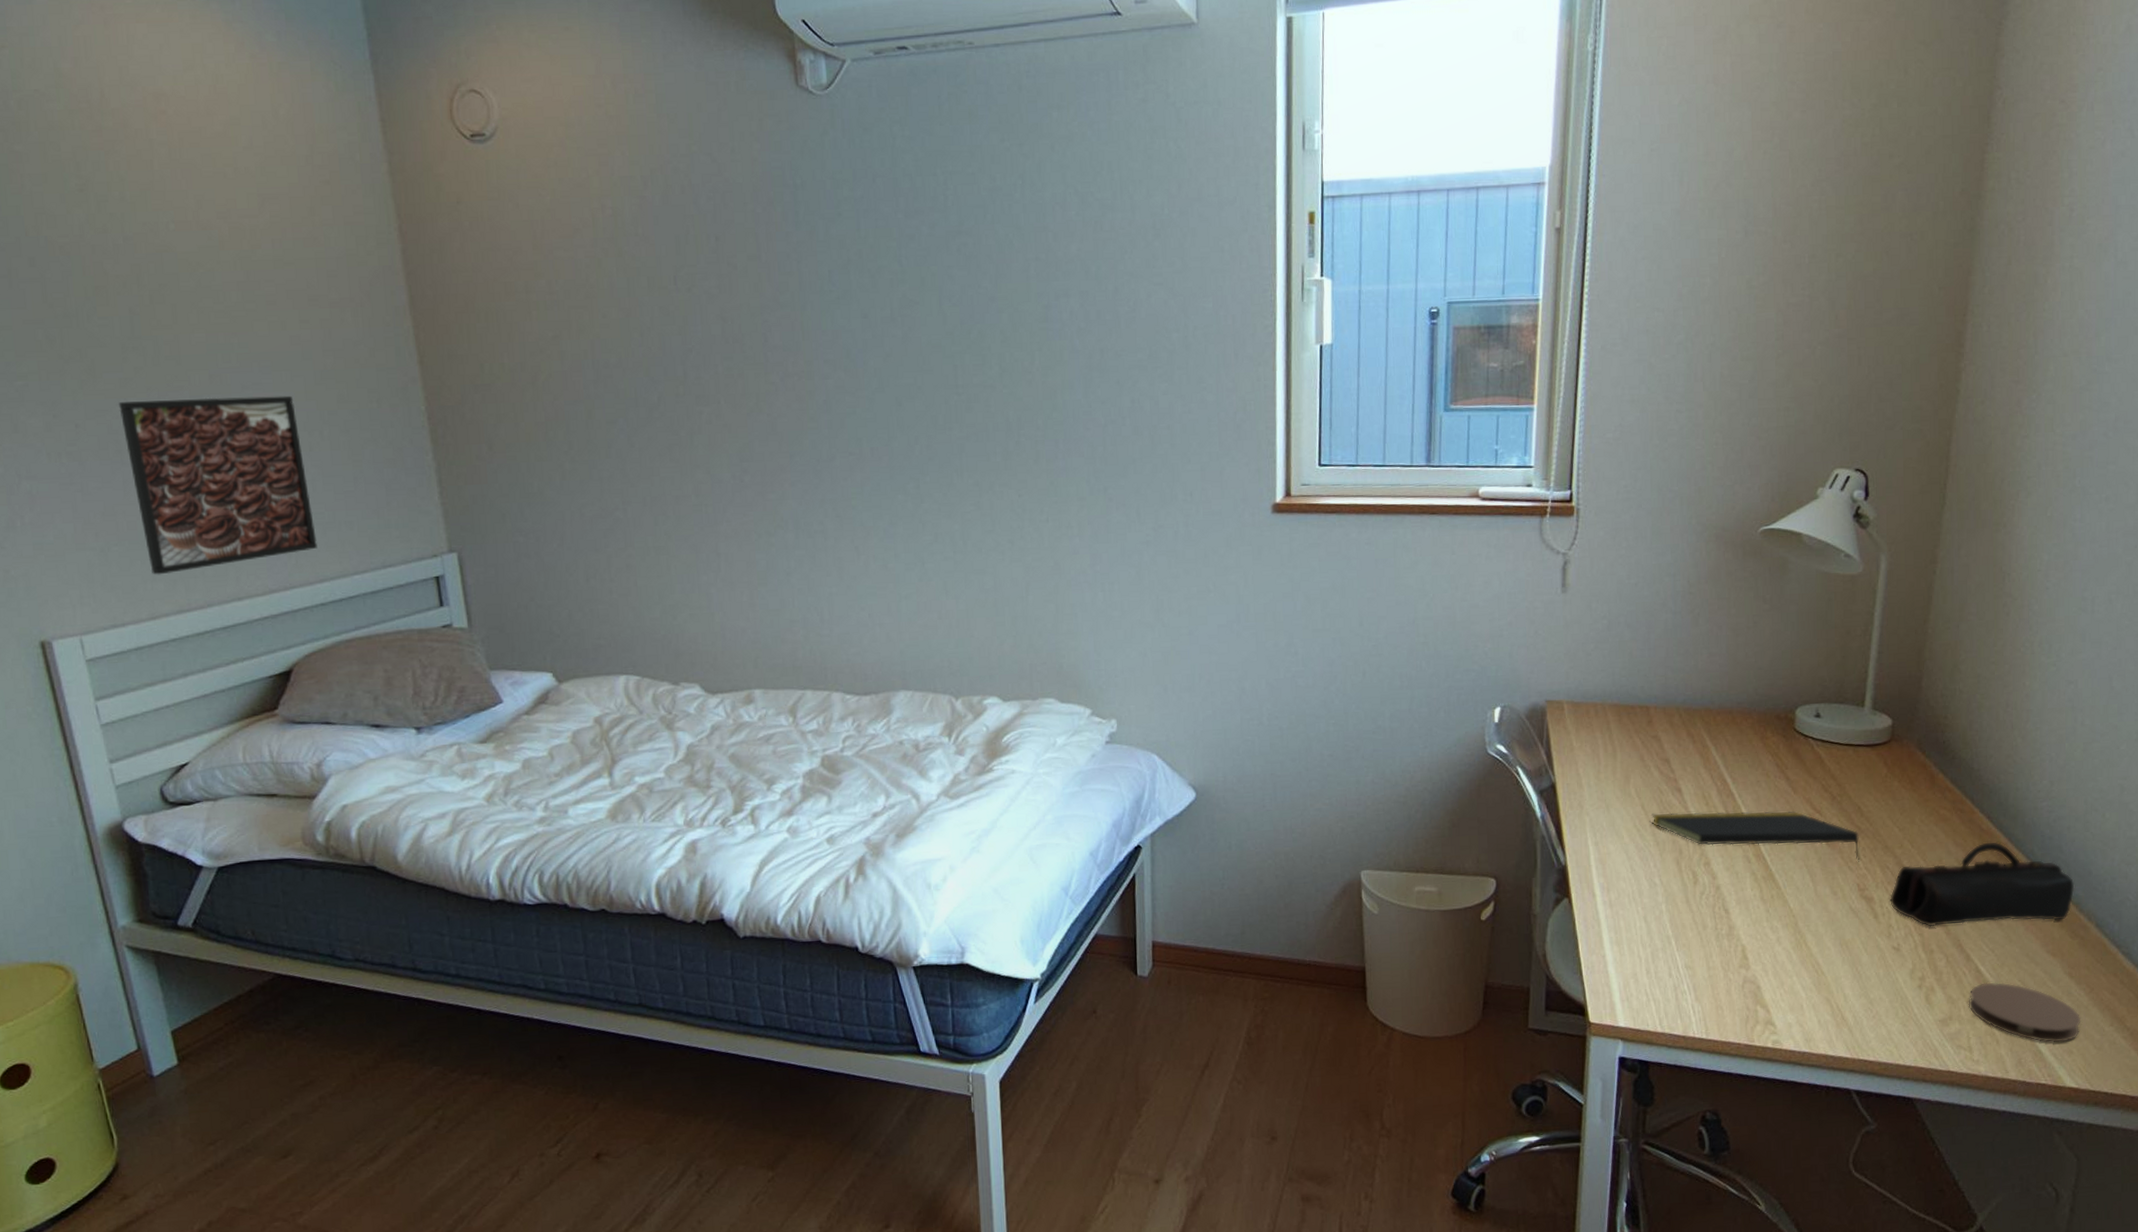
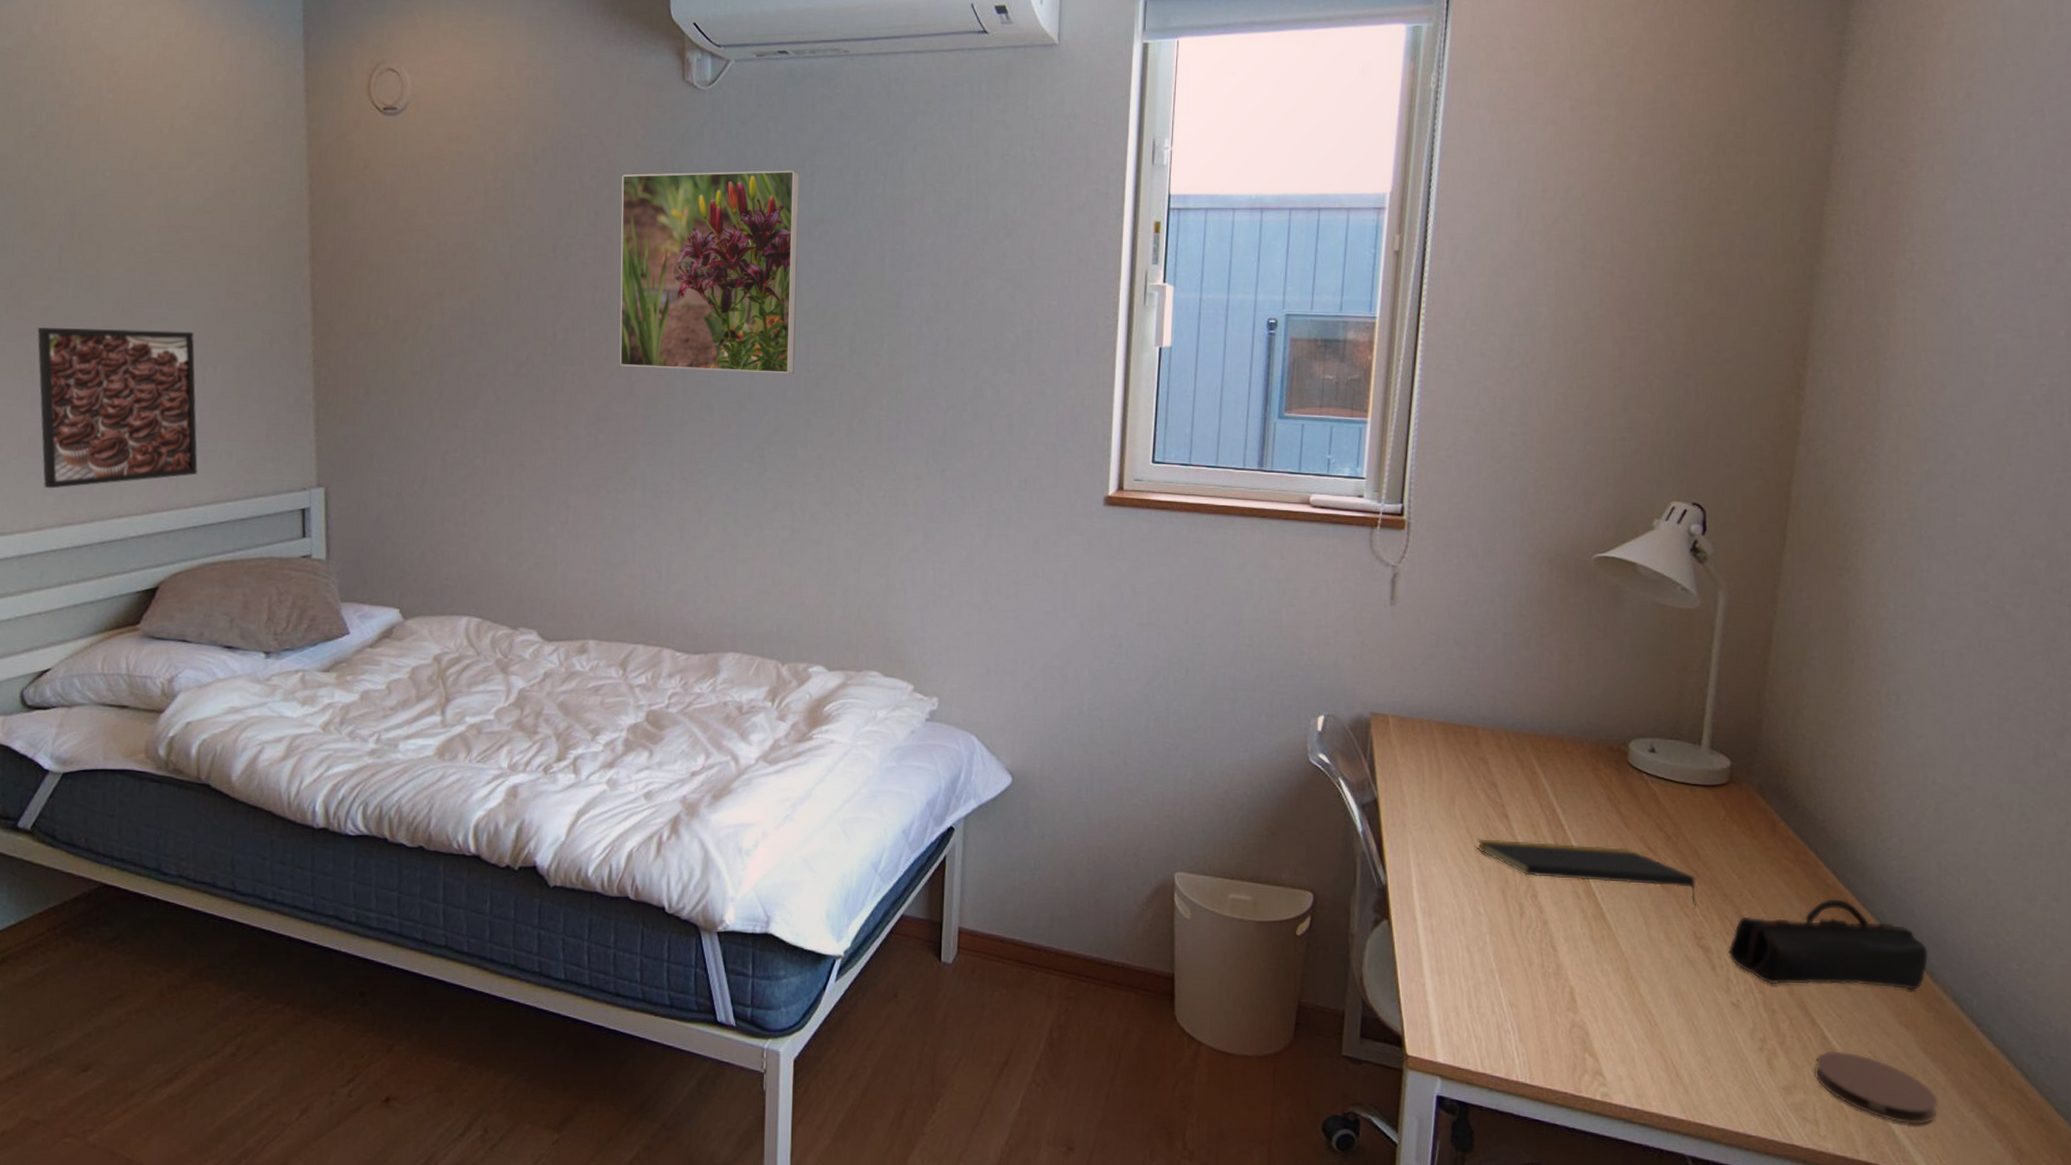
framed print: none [740,179,943,402] -> present [619,170,799,374]

